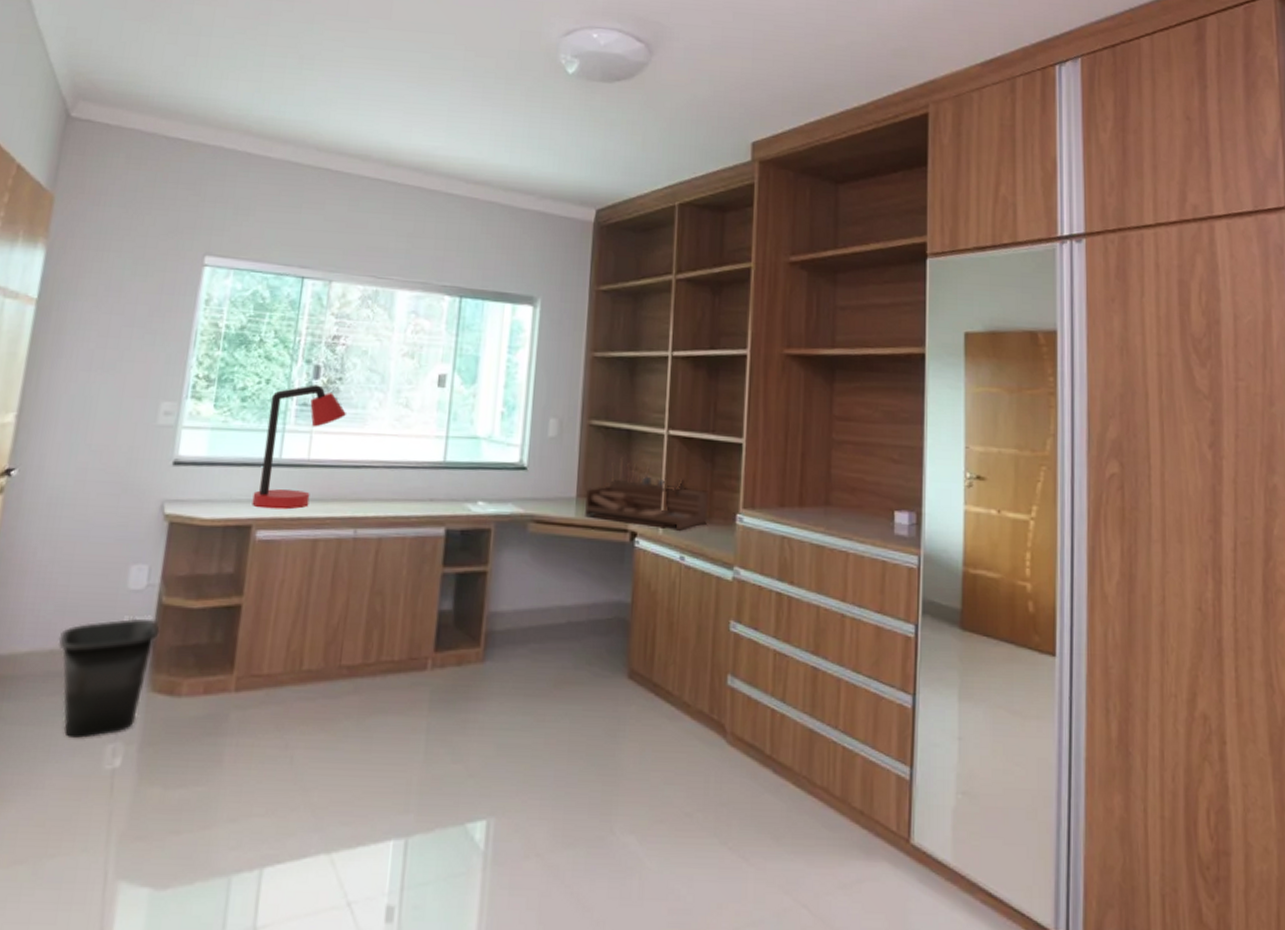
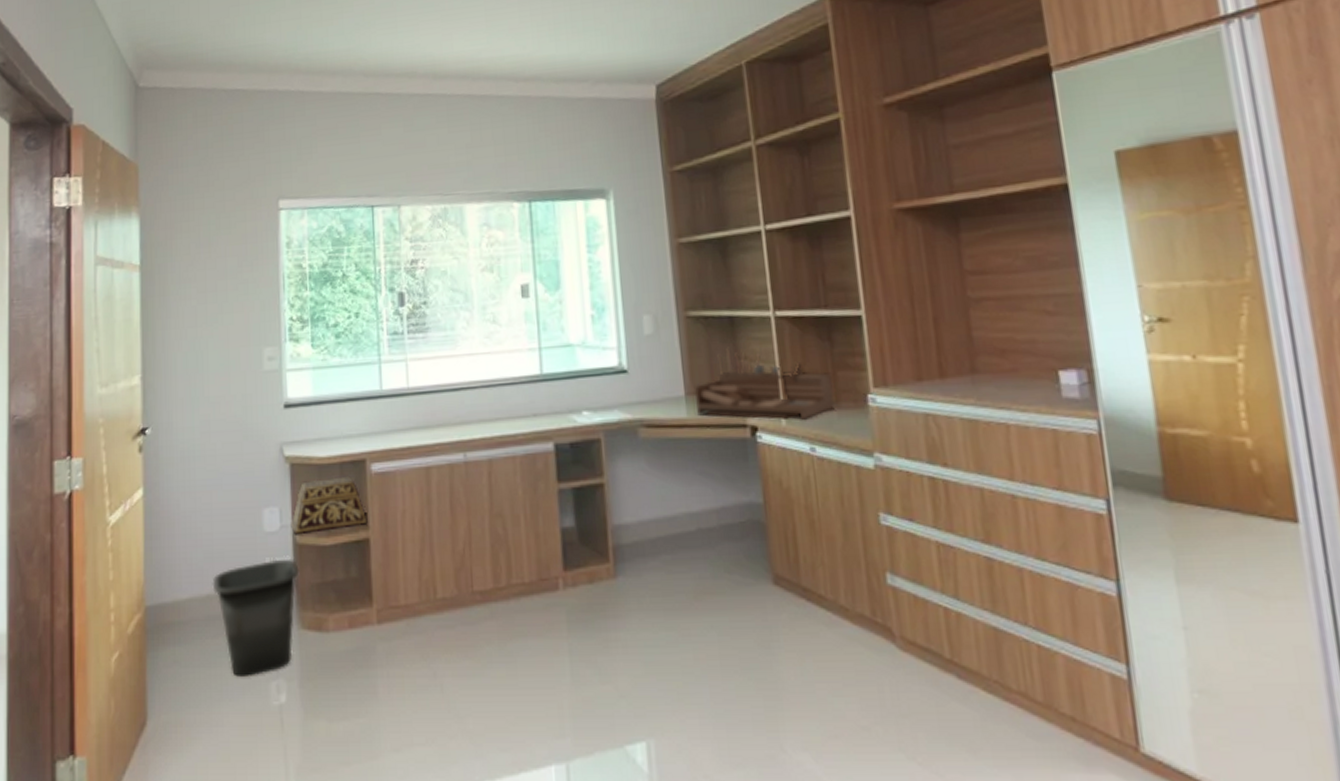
decorative box: none [158,540,243,595] -> present [291,476,368,535]
desk lamp: present [252,384,346,510] -> none [362,312,436,441]

